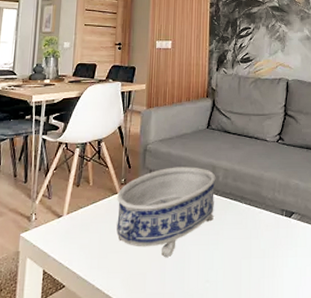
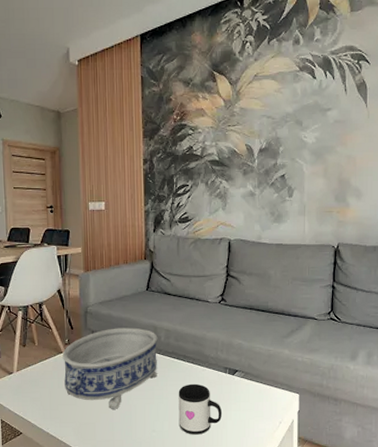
mug: none [233,227,278,285] -> present [178,383,222,435]

